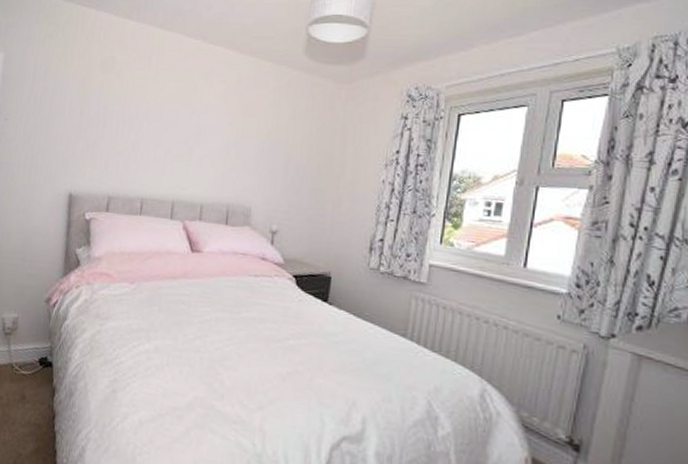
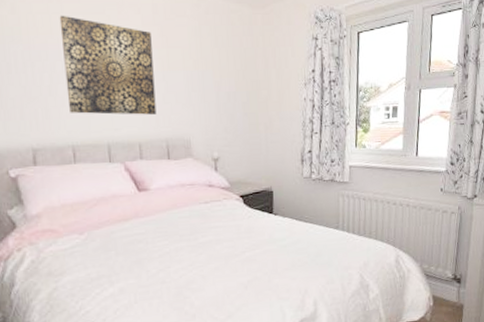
wall art: none [145,81,232,179] -> present [59,15,157,115]

